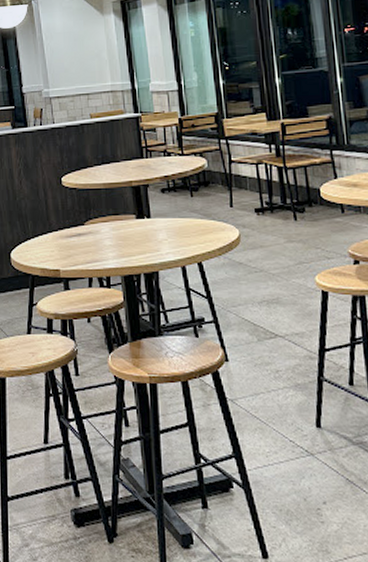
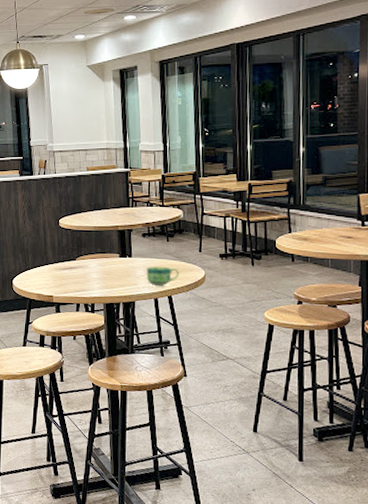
cup: none [169,228,209,252] -> present [146,267,179,287]

